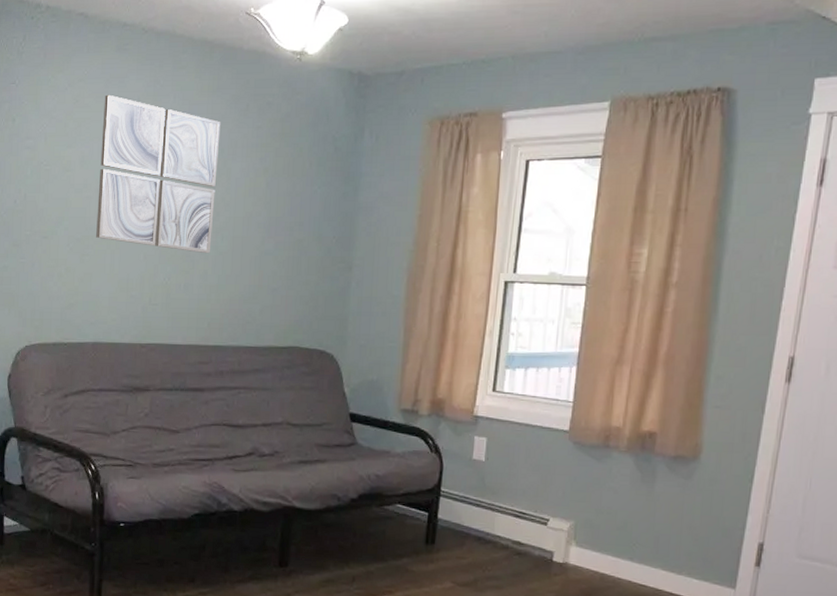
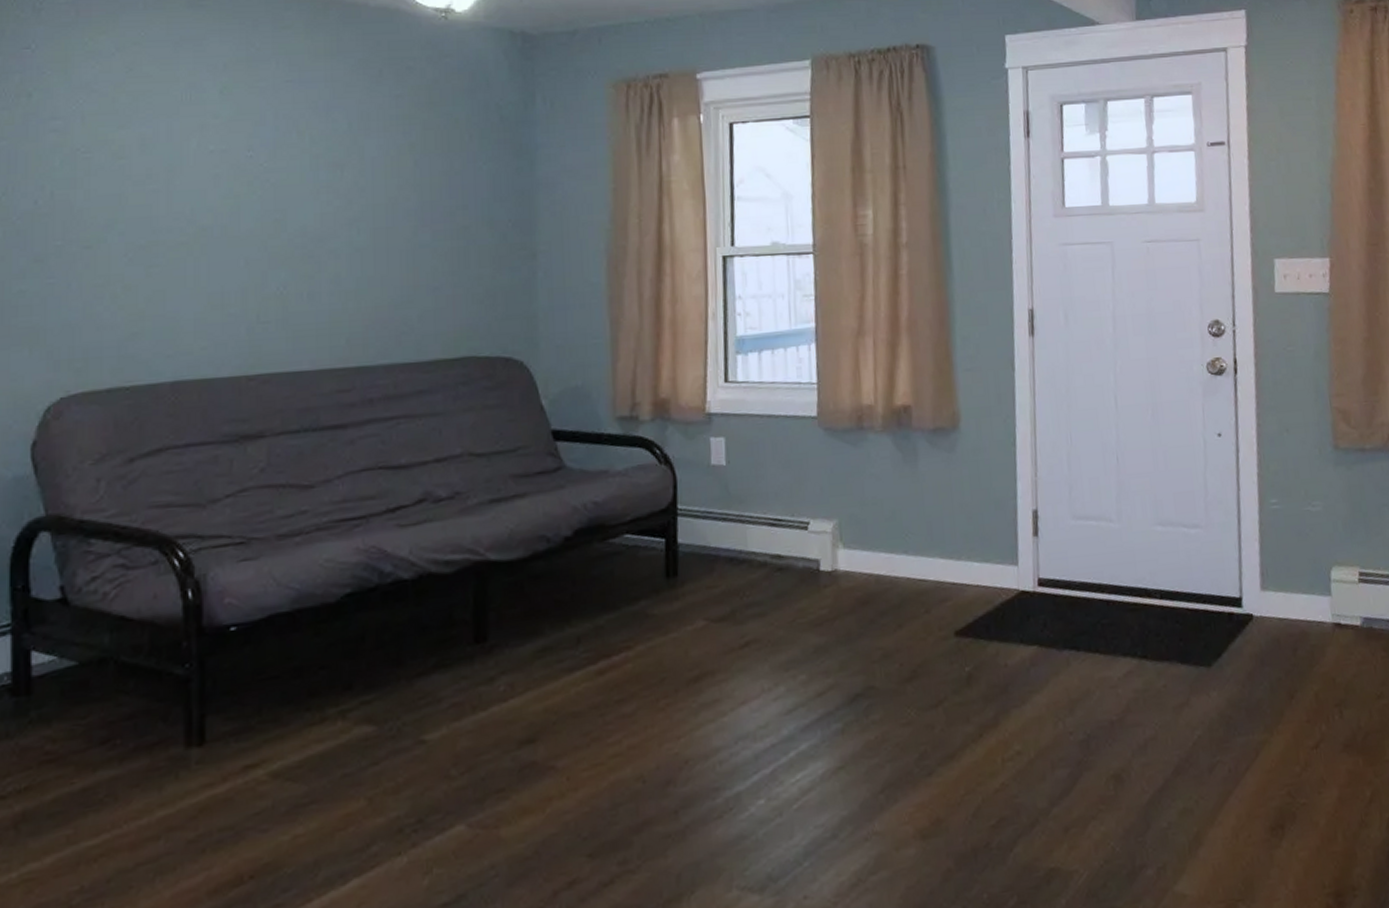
wall art: present [96,94,221,254] -> none [169,60,346,252]

